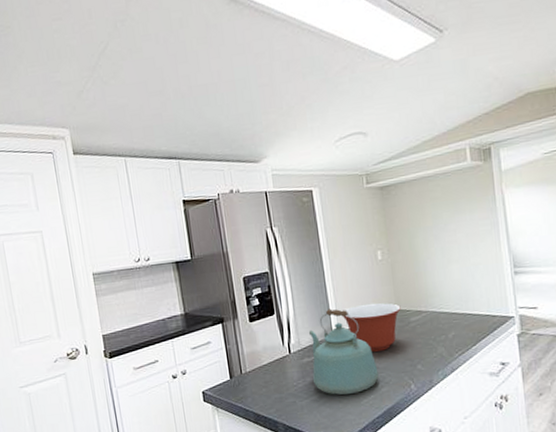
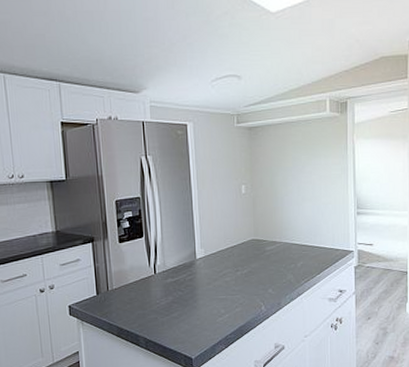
kettle: present [308,309,379,395] -> none [173,235,234,313]
mixing bowl: present [342,303,401,352] -> none [205,232,258,276]

